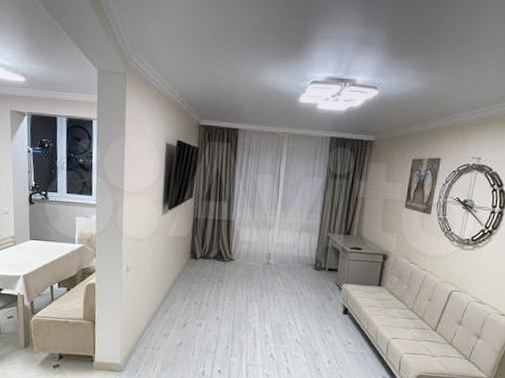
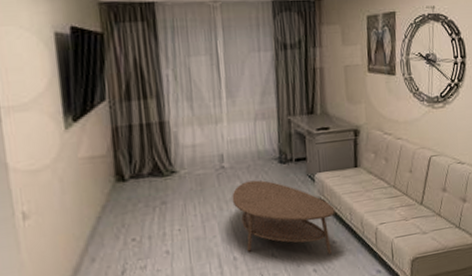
coffee table: none [272,278,355,353] -> present [232,180,335,255]

